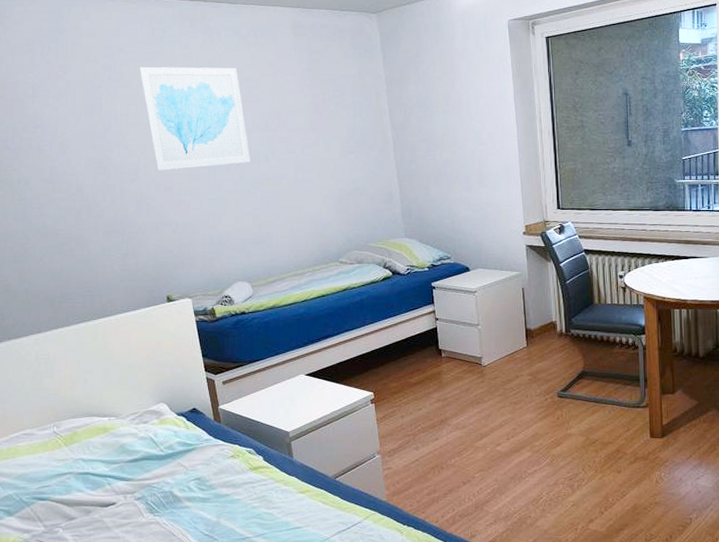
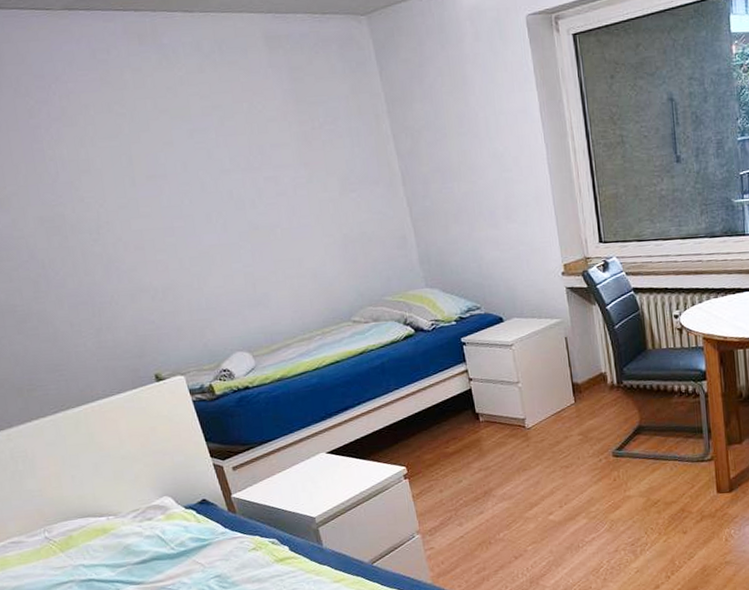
wall art: present [140,66,251,171] -> none [84,94,234,227]

